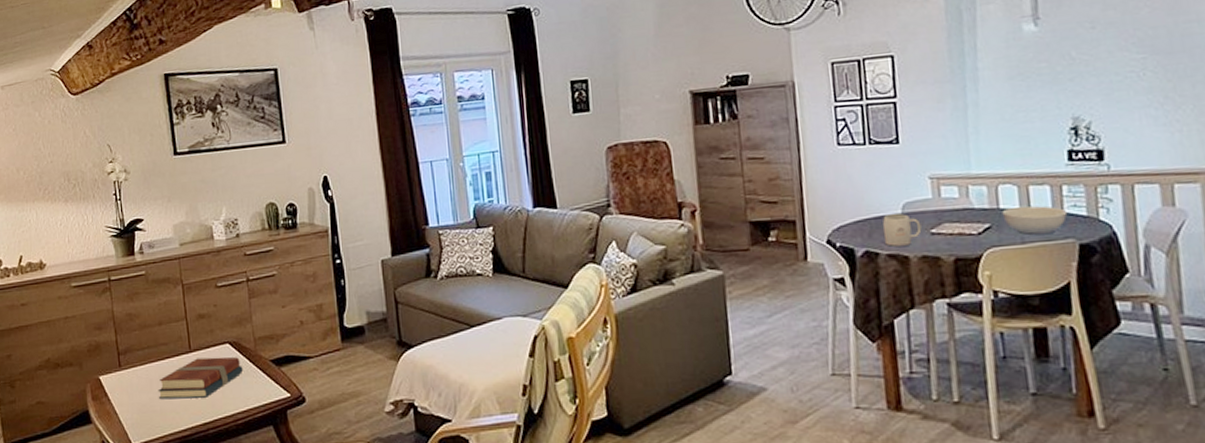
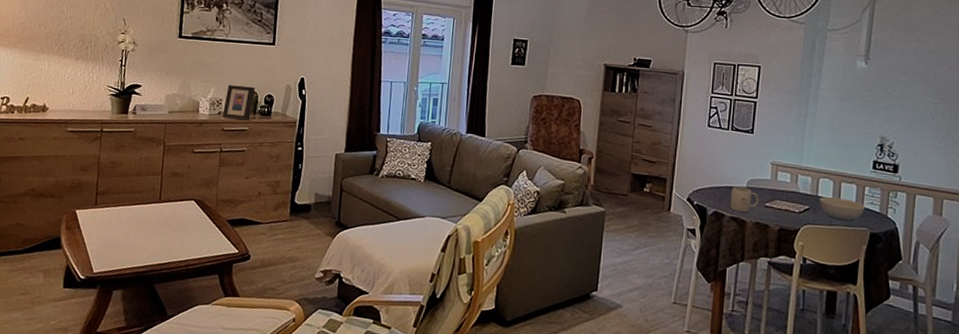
books: present [158,356,243,399] -> none [125,208,203,242]
picture frame: none [240,197,274,241] -> present [222,85,256,121]

